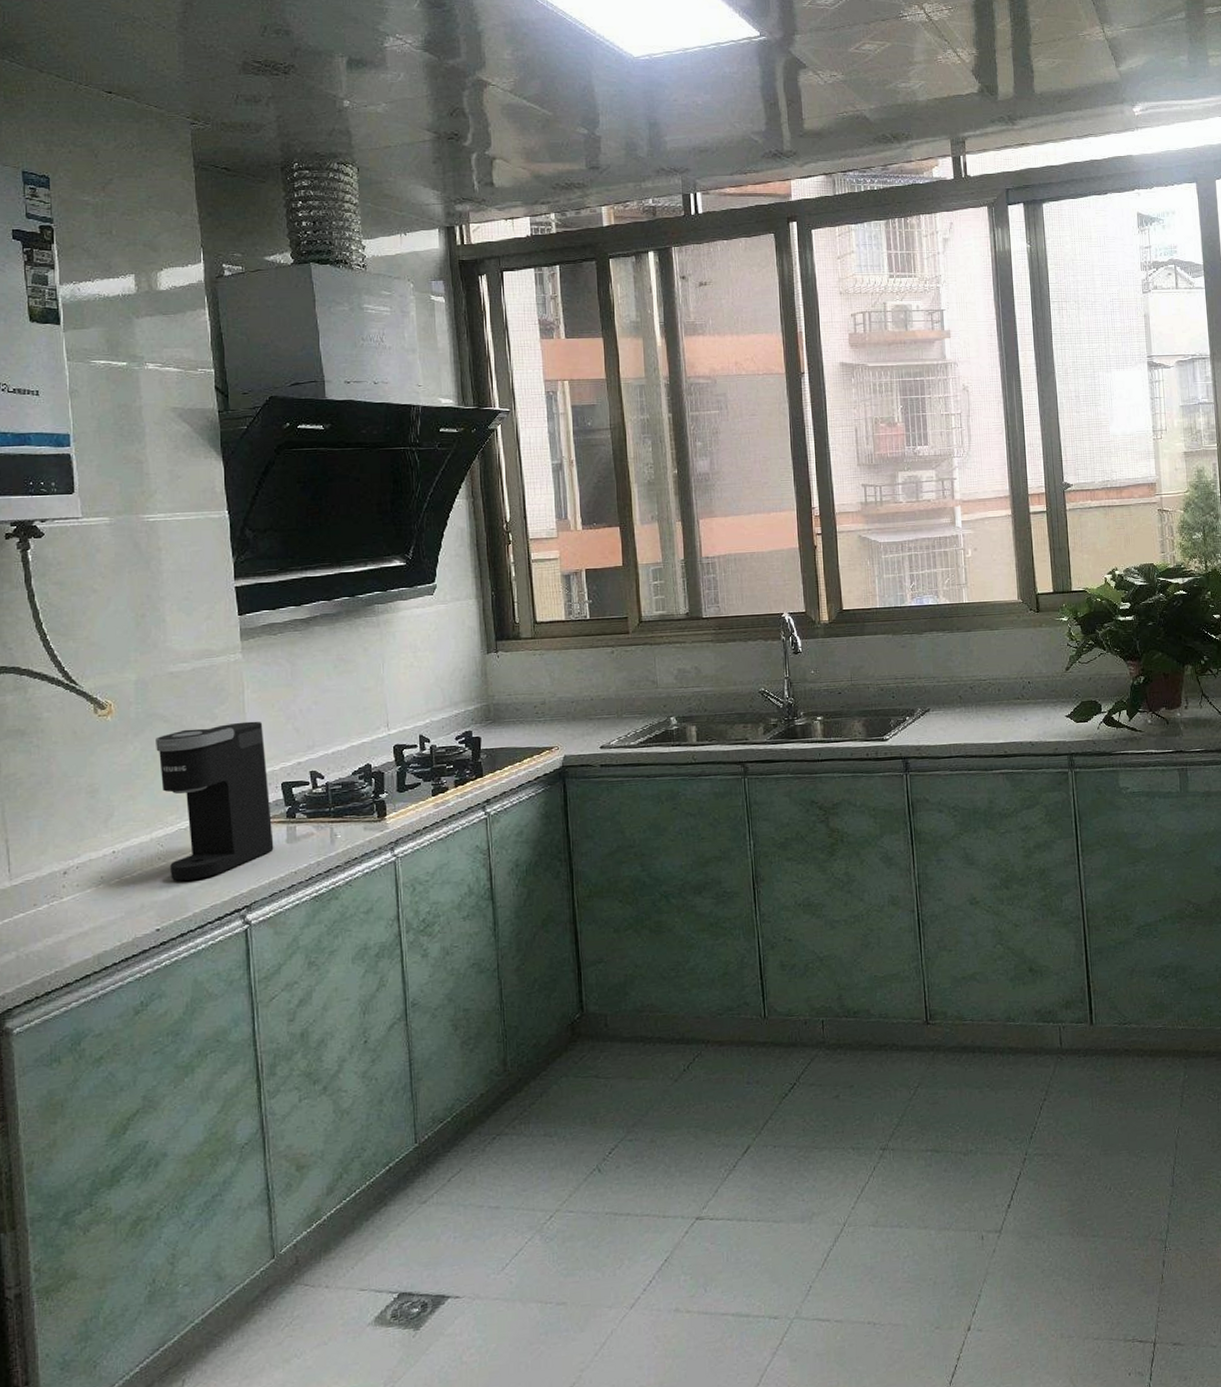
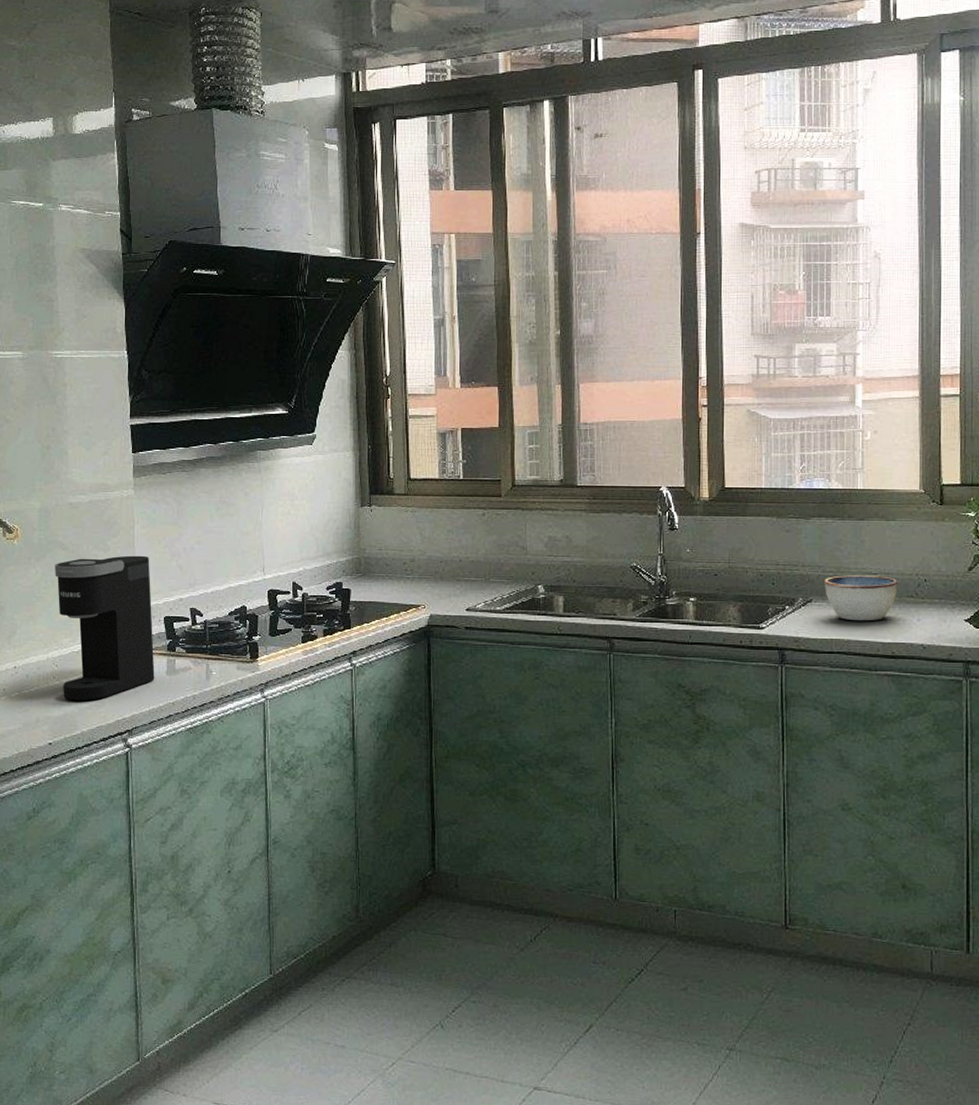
bowl: none [939,681,1006,725] -> present [823,575,899,621]

